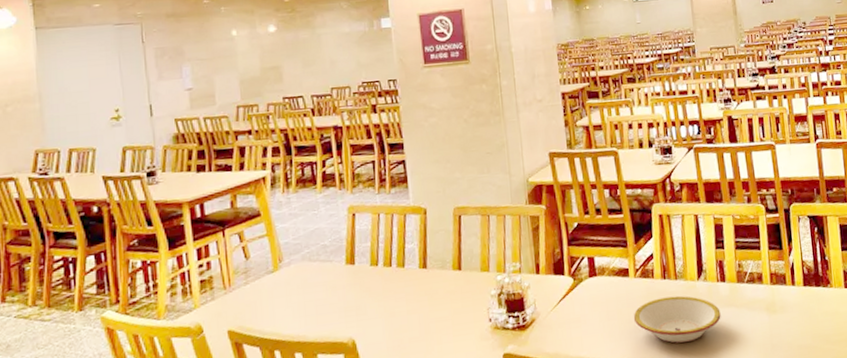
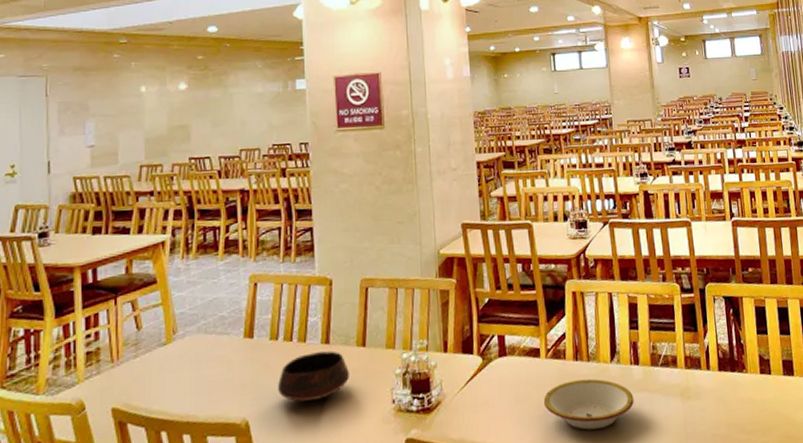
bowl: none [380,274,447,322] -> present [278,351,349,402]

